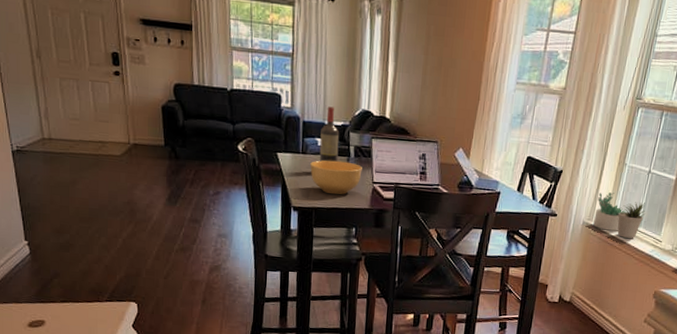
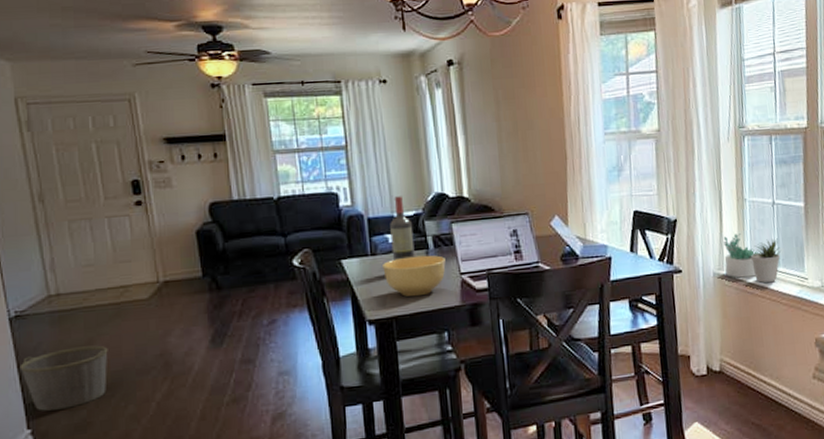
basket: none [19,184,88,231] -> present [19,345,108,411]

